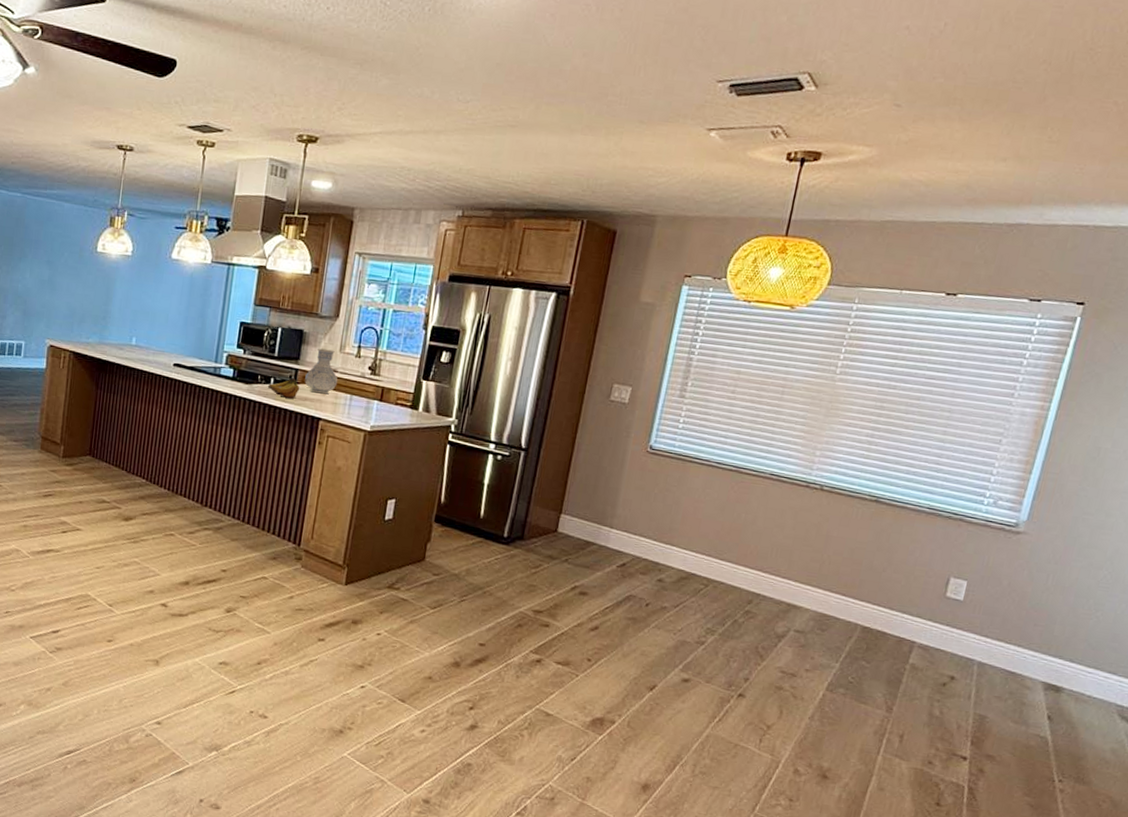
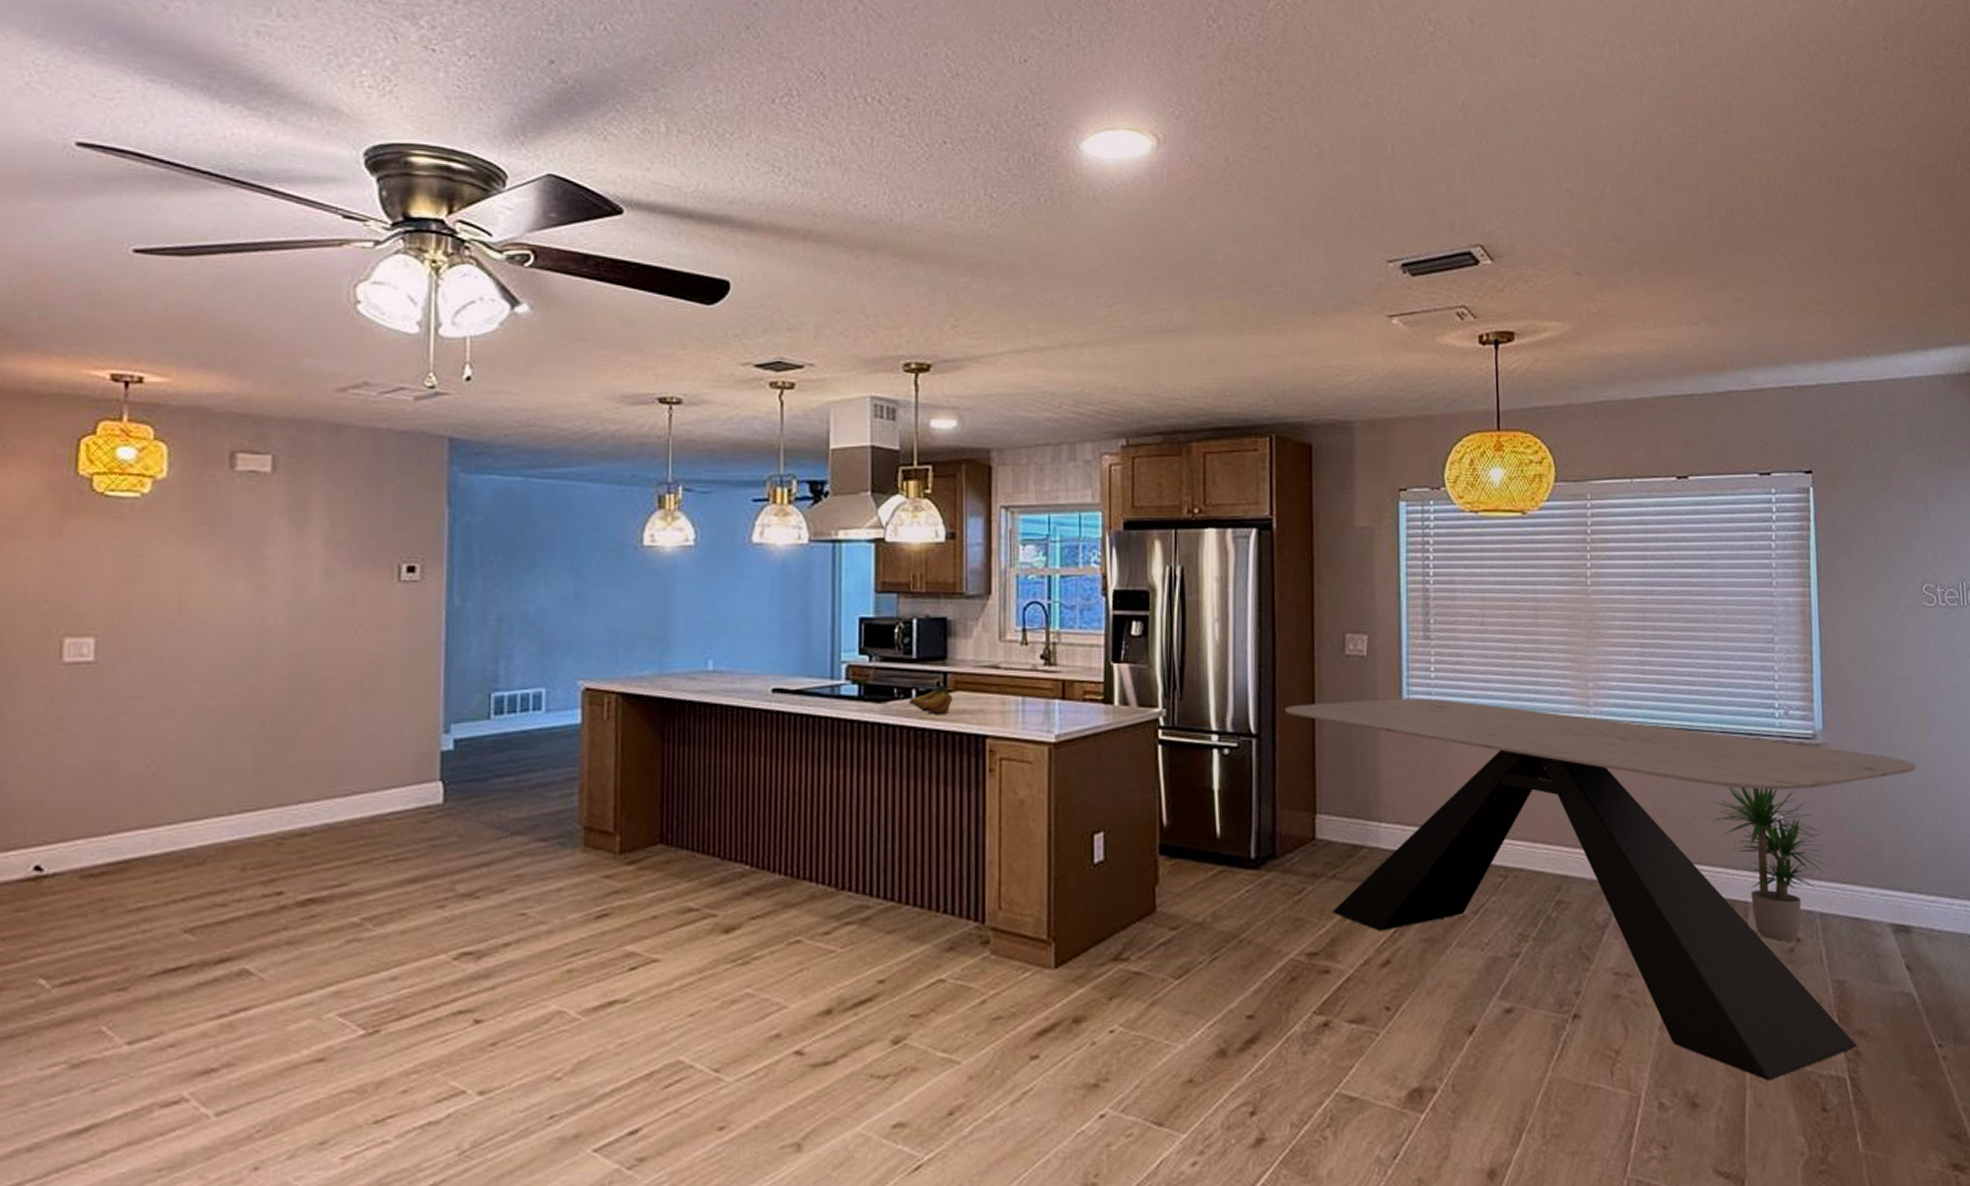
vase: present [304,348,338,394] -> none [958,639,1003,701]
dining table: none [552,432,1110,774] -> present [1285,698,1916,1081]
potted plant: none [900,551,999,678] -> present [1712,786,1829,942]

